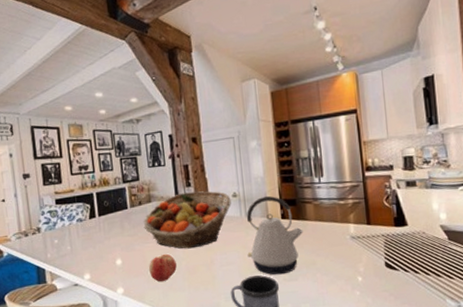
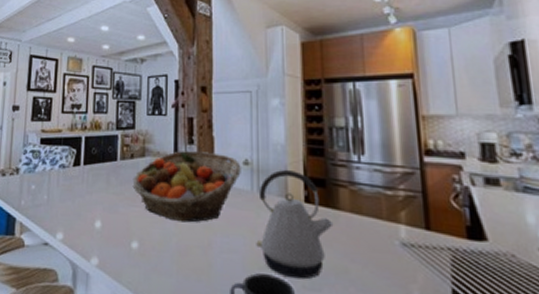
fruit: present [148,253,177,282] -> none [131,223,165,260]

